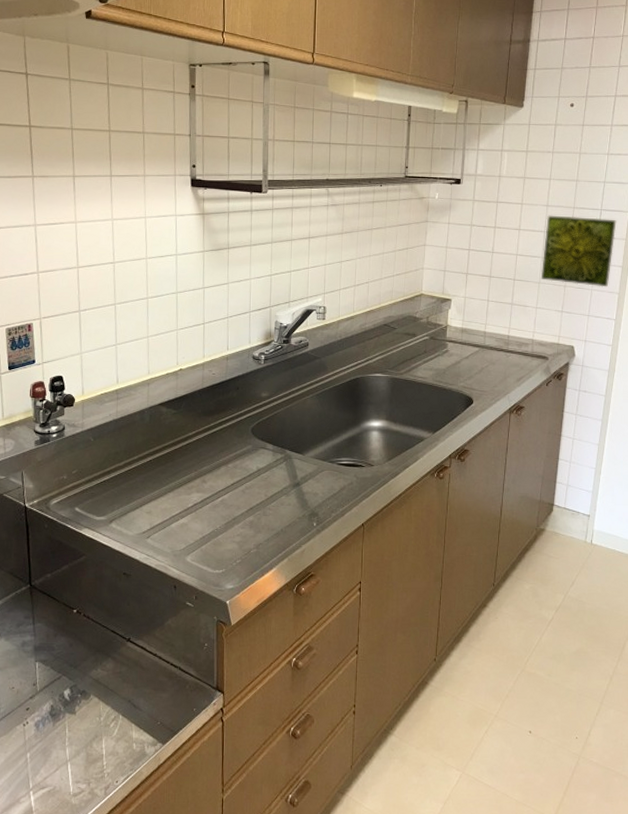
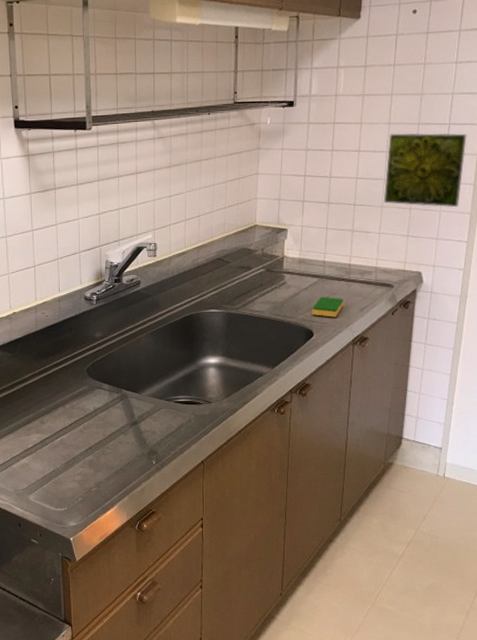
dish sponge: none [472,365,502,386] -> present [312,296,344,318]

